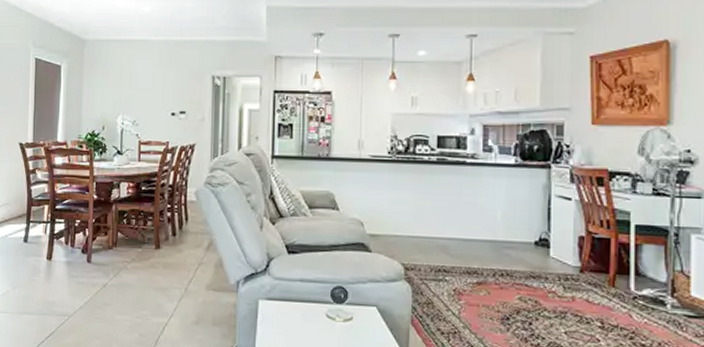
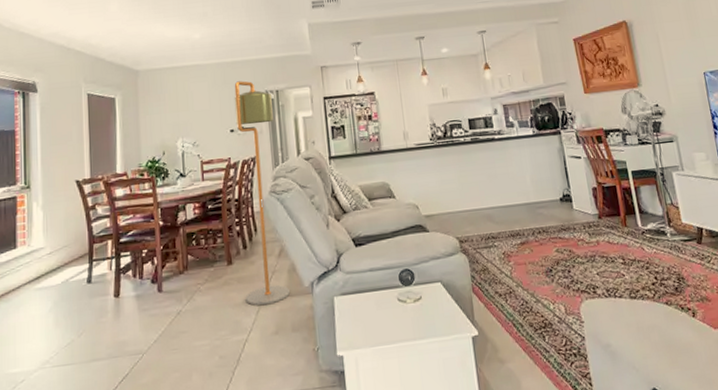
floor lamp: none [170,62,218,295] -> present [234,80,290,306]

